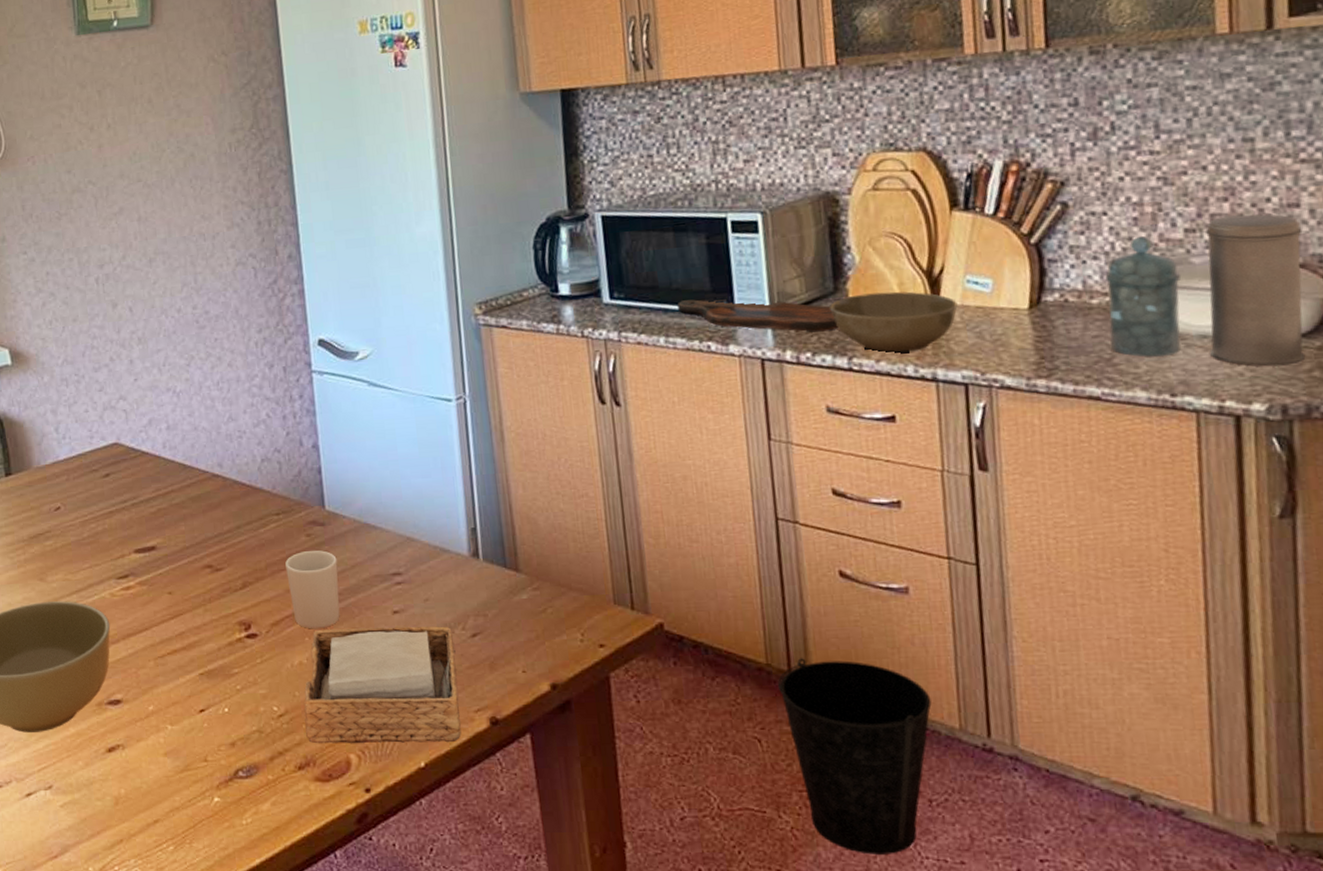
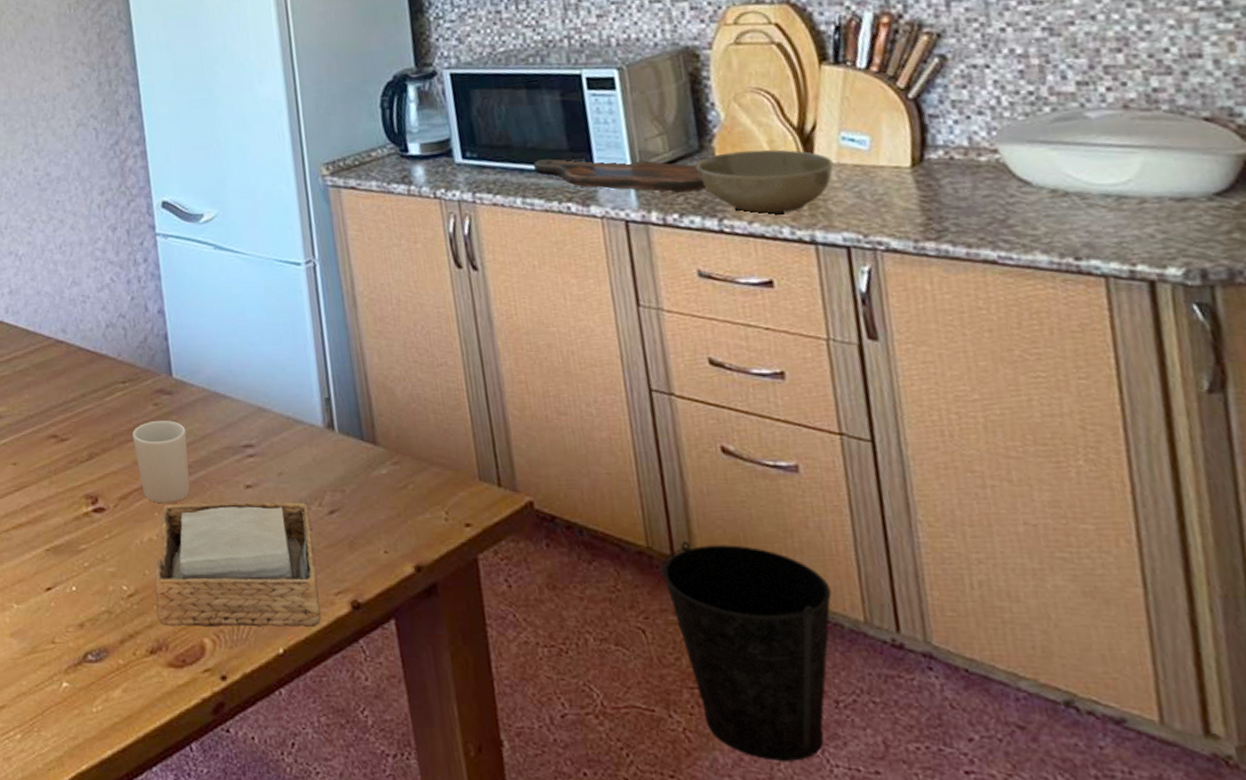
canister: present [1105,237,1182,357] -> none [992,90,1082,218]
canister: present [1206,214,1306,367] -> none [1100,65,1223,229]

